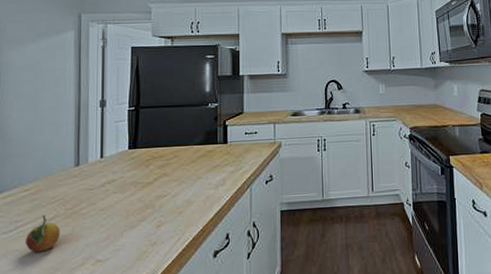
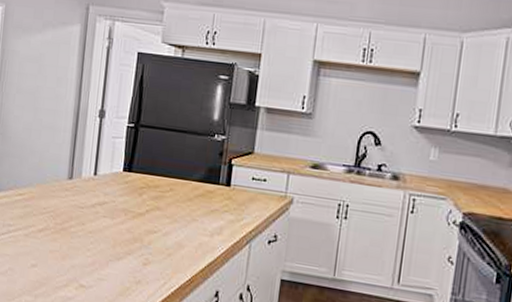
fruit: present [25,214,60,252] -> none [15,224,49,263]

